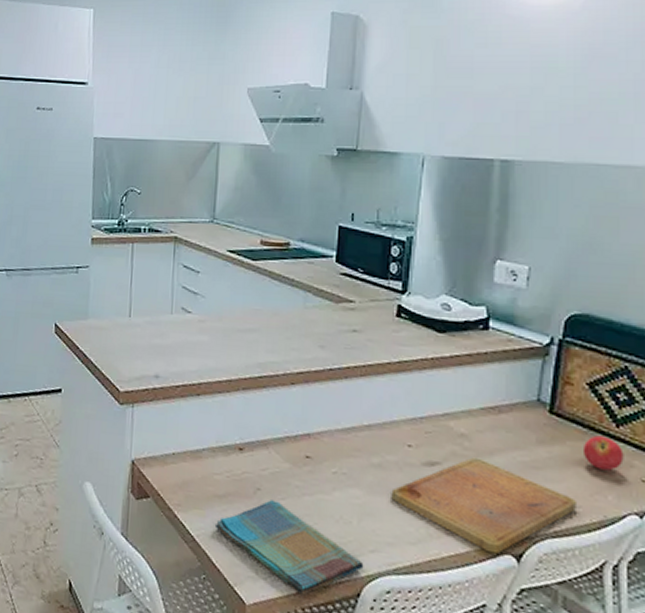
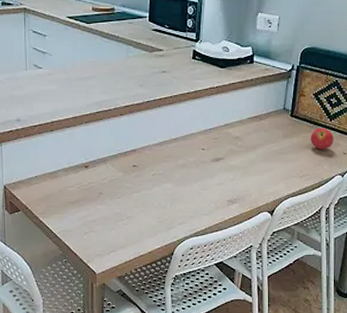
dish towel: present [214,500,364,595] -> none [70,200,175,260]
cutting board: present [391,457,576,554] -> none [192,152,306,213]

